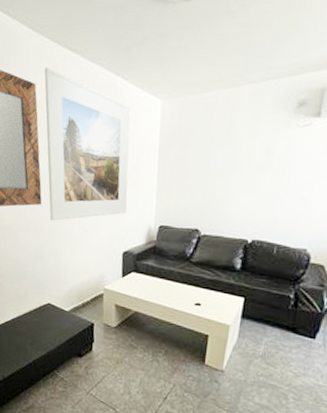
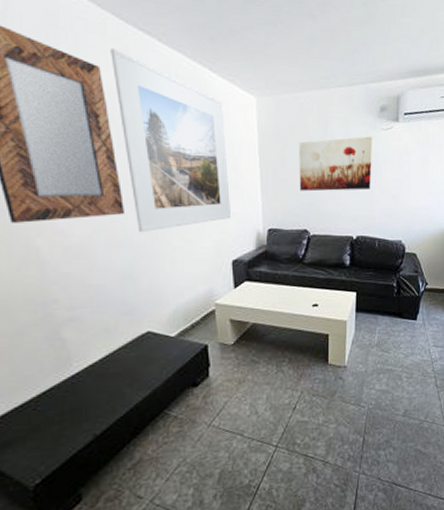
wall art: none [195,134,285,192] -> present [299,136,373,192]

